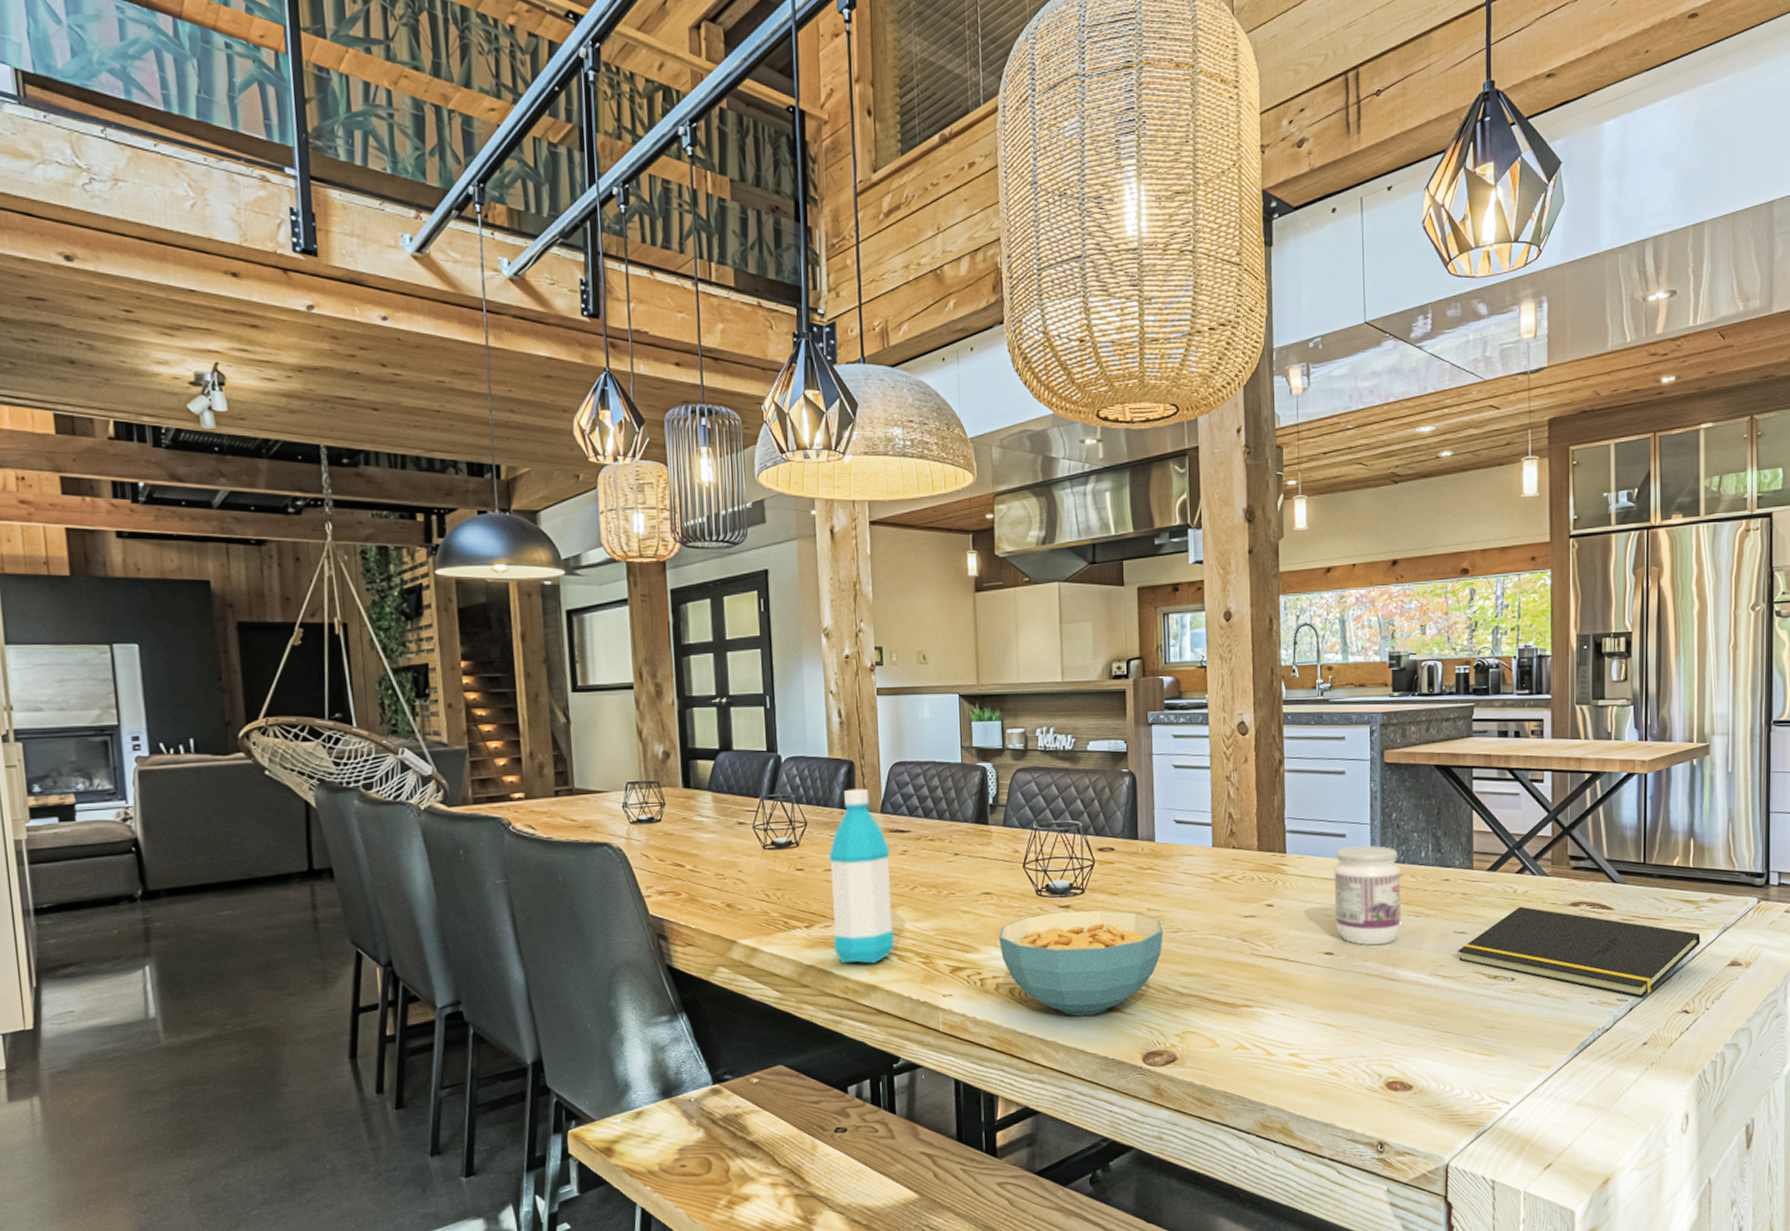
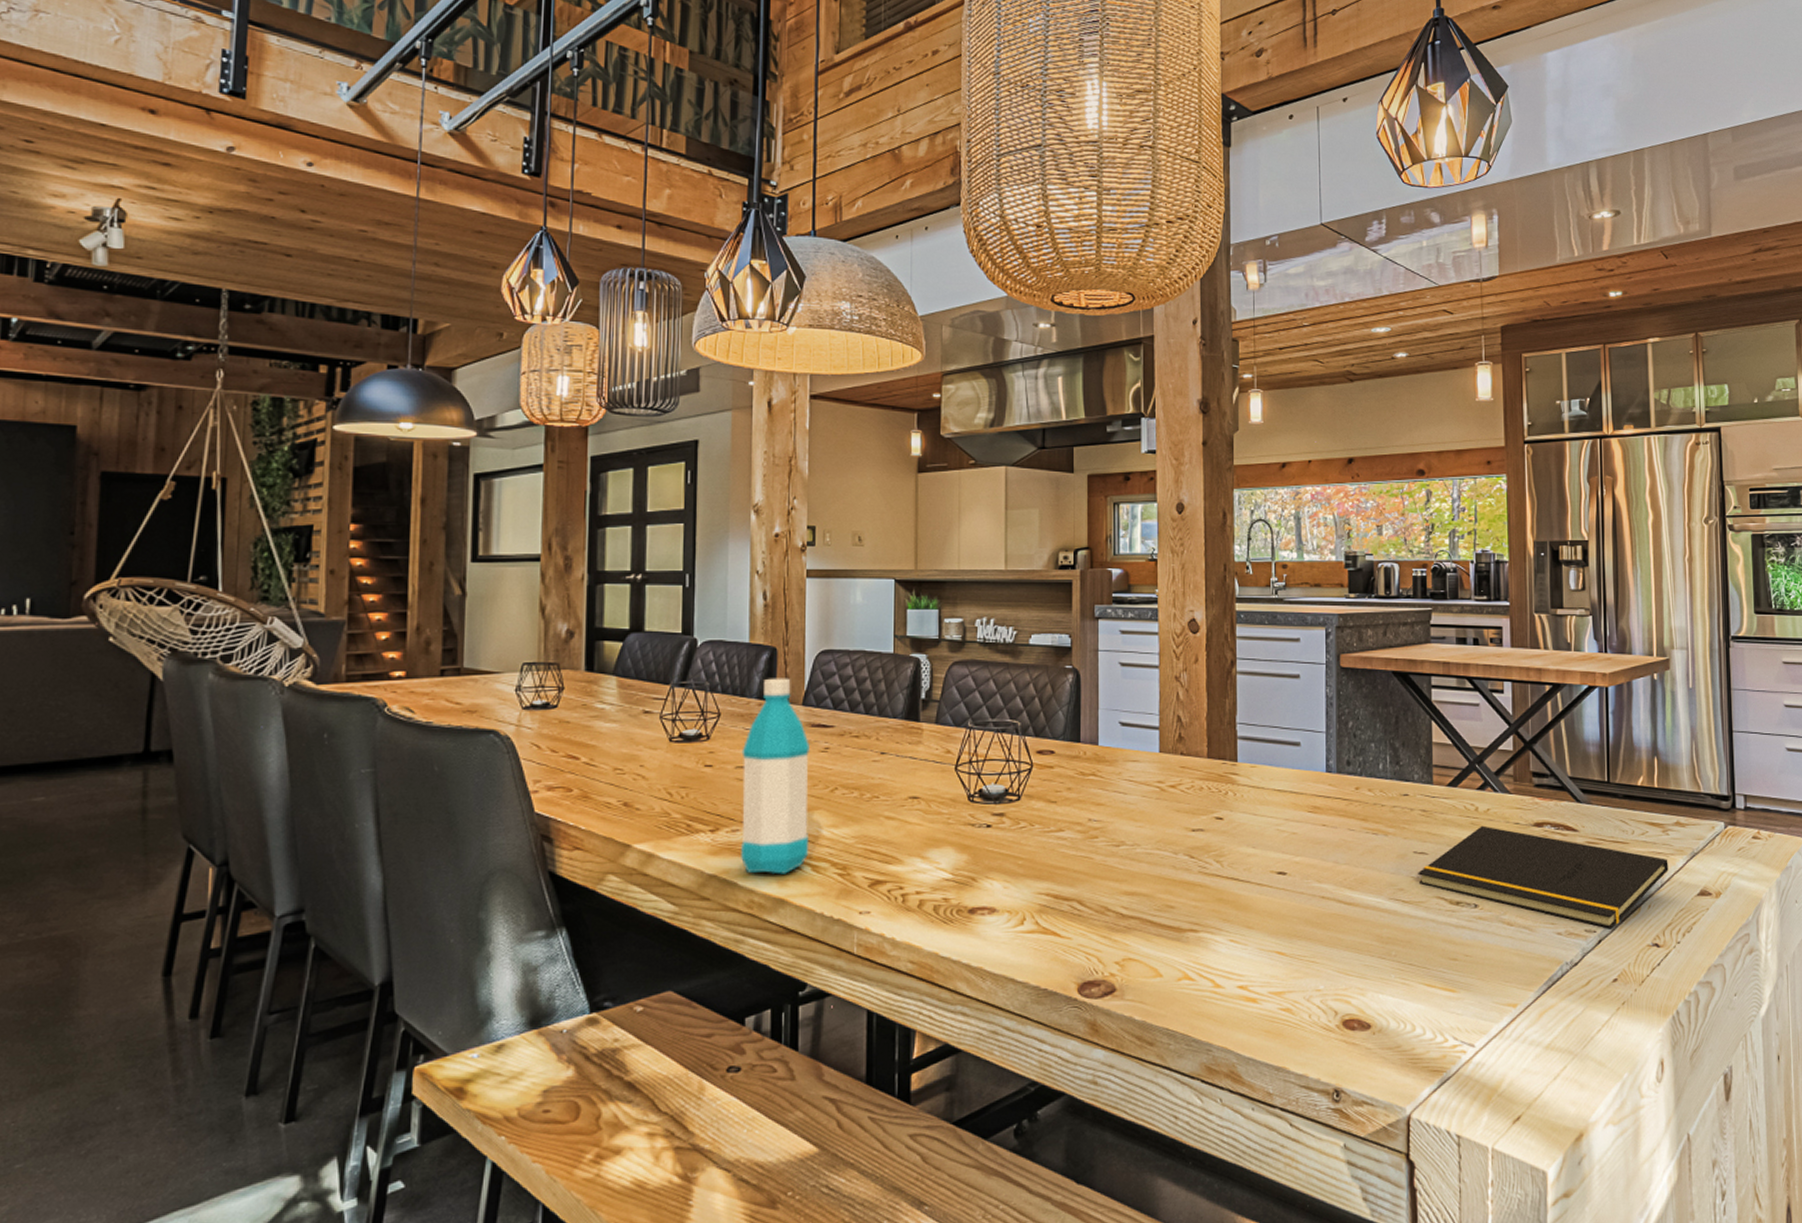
cereal bowl: present [999,910,1163,1016] -> none [925,819,1104,939]
jam: present [1334,845,1402,946] -> none [1287,755,1359,866]

